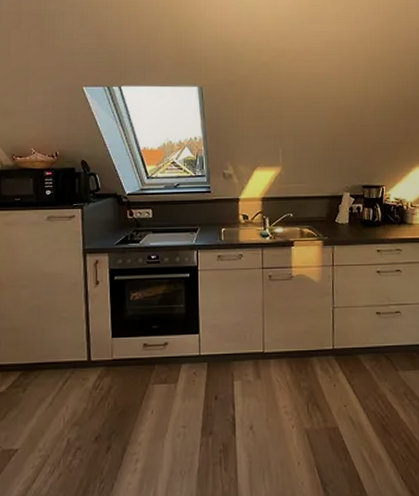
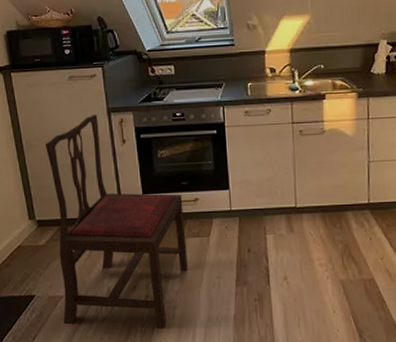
dining chair: none [16,255,153,485] -> present [45,114,188,329]

